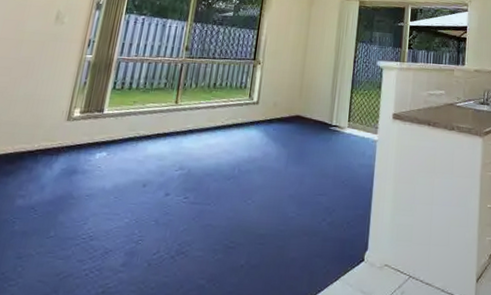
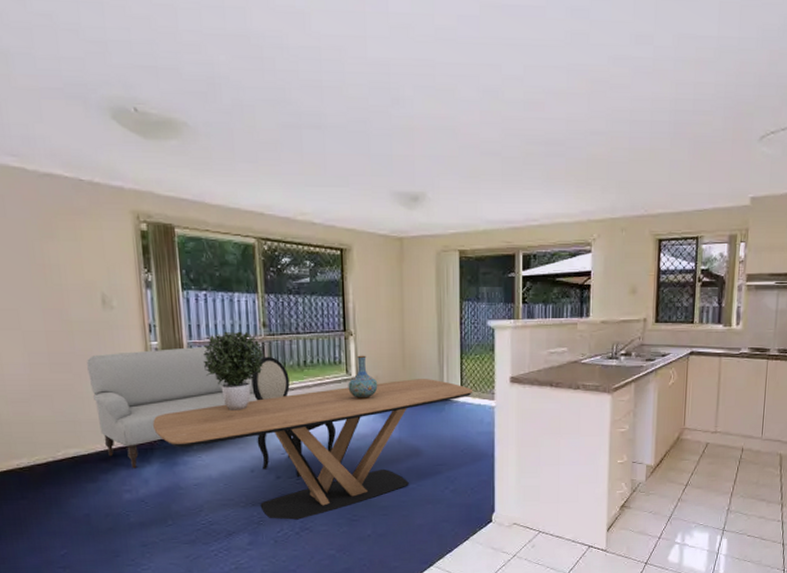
sofa: none [15,62,167,174] -> present [87,346,257,469]
dining table: none [65,108,359,242] -> present [153,379,473,520]
potted plant: none [126,51,181,124] -> present [202,331,265,410]
dining chair: none [155,77,230,197] -> present [251,357,336,478]
vase: none [248,82,276,124] -> present [348,355,378,400]

